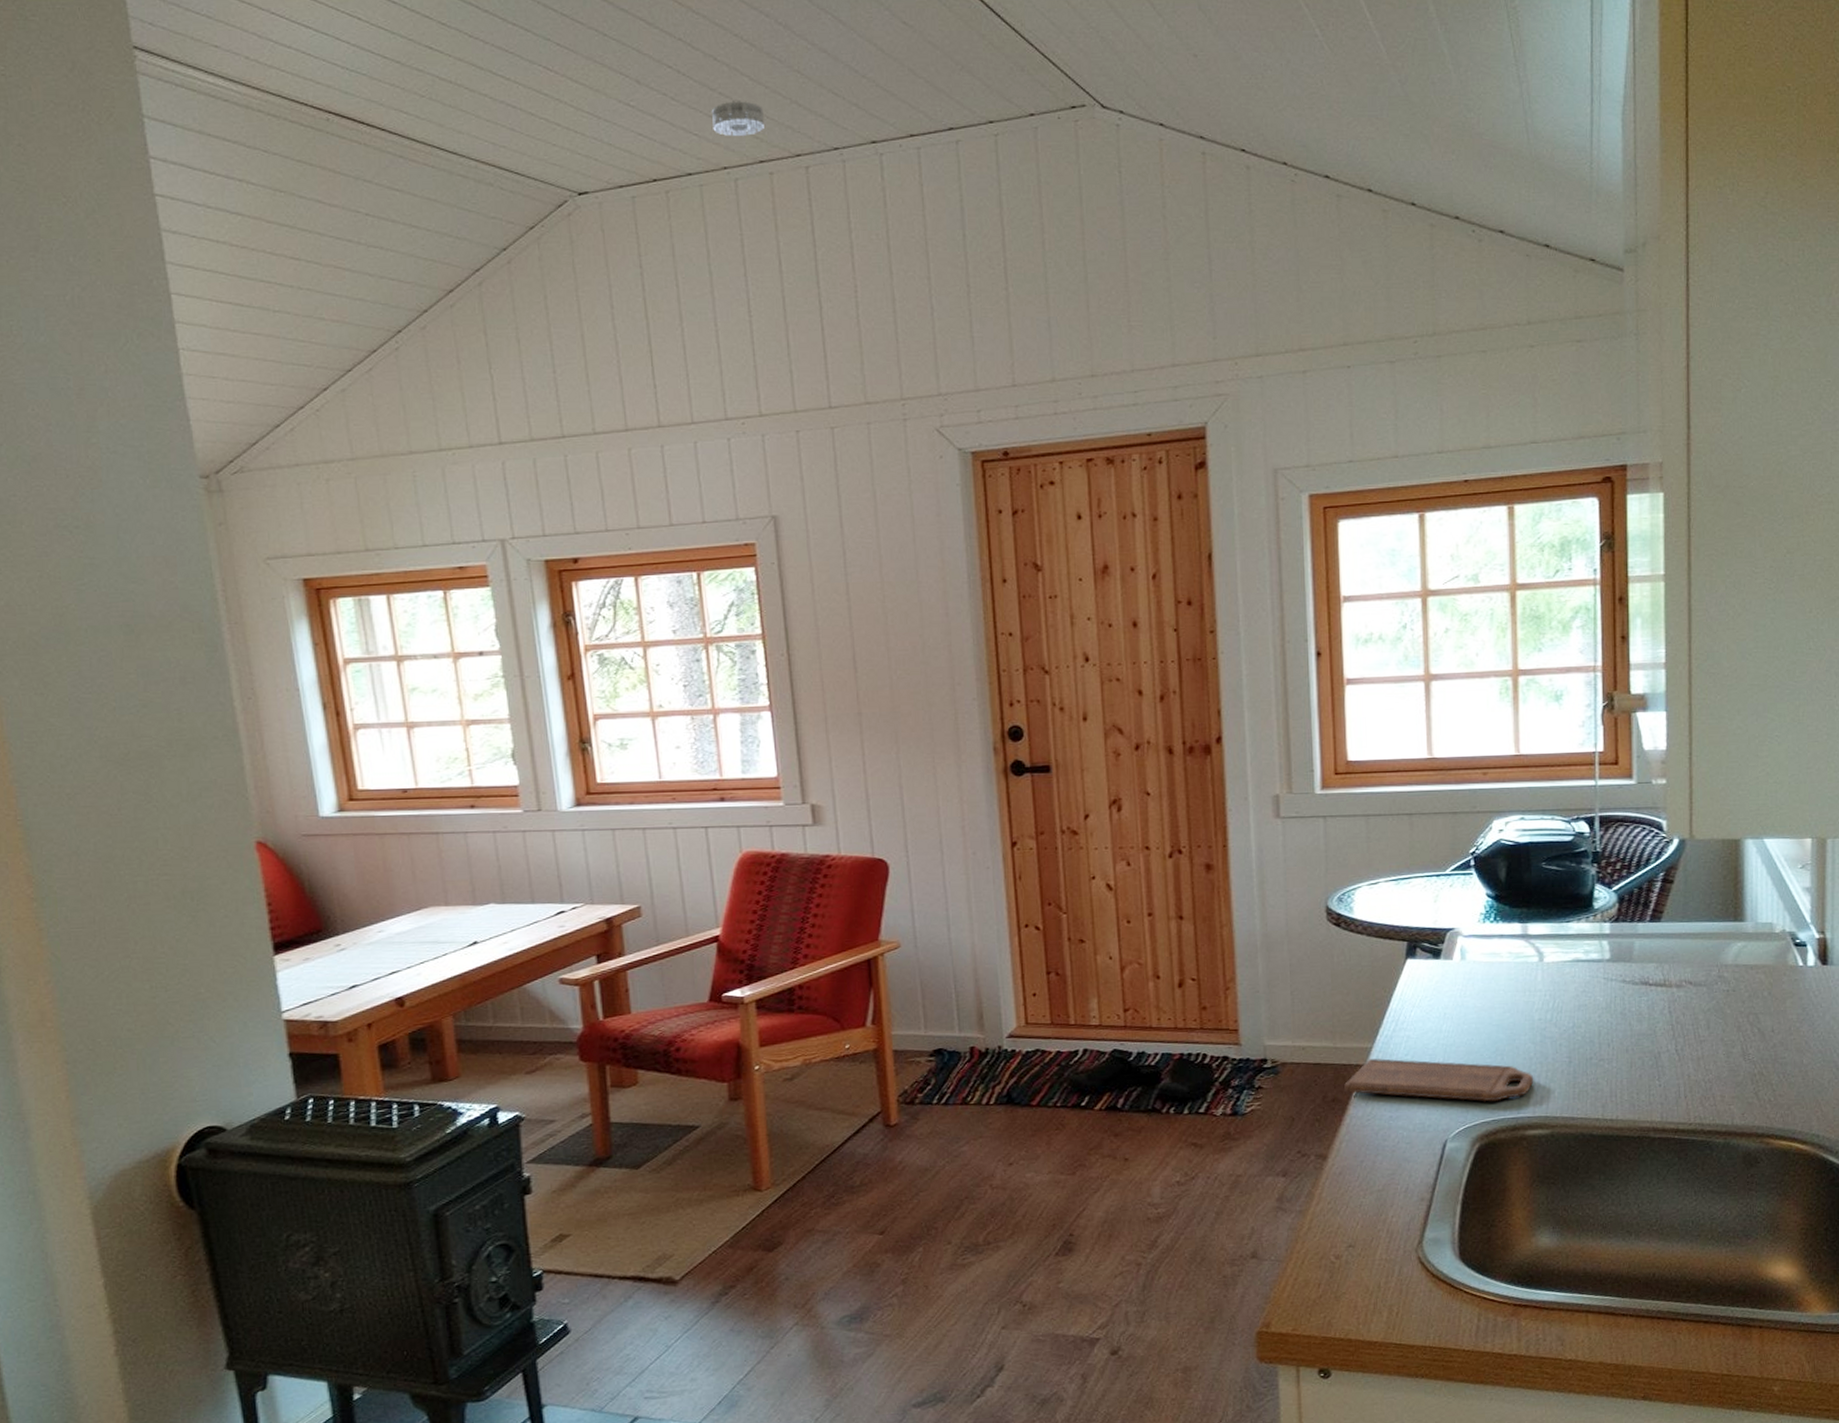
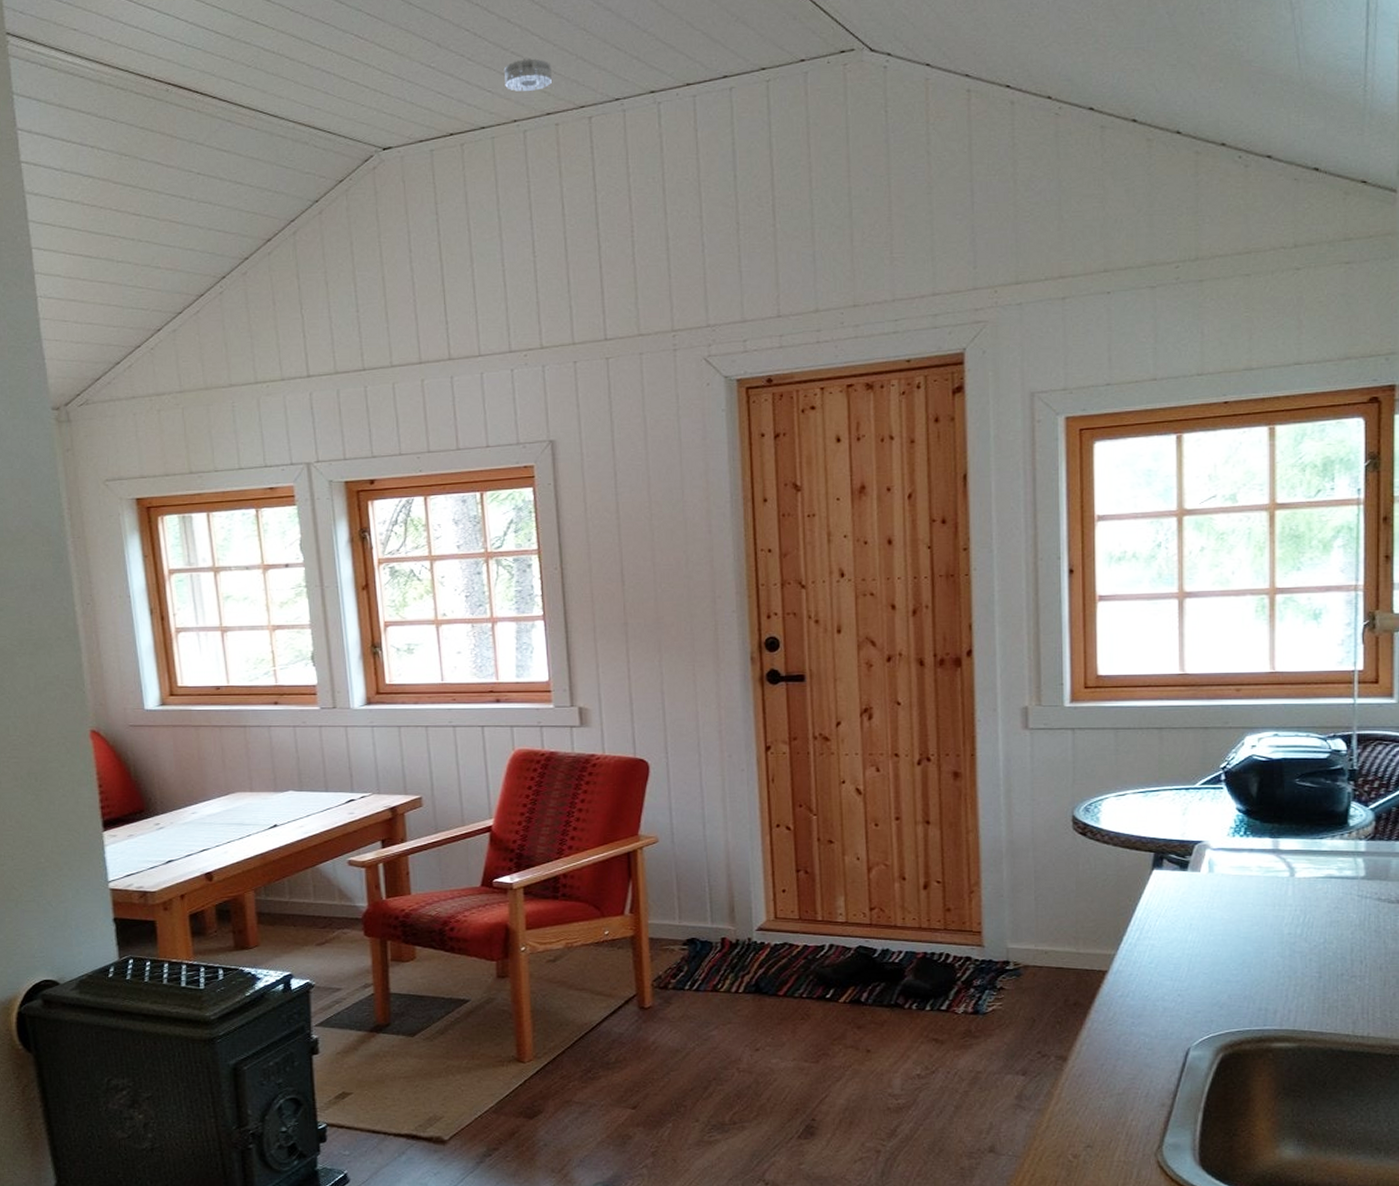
cutting board: present [1344,1058,1534,1102] -> none [1086,966,1282,1013]

